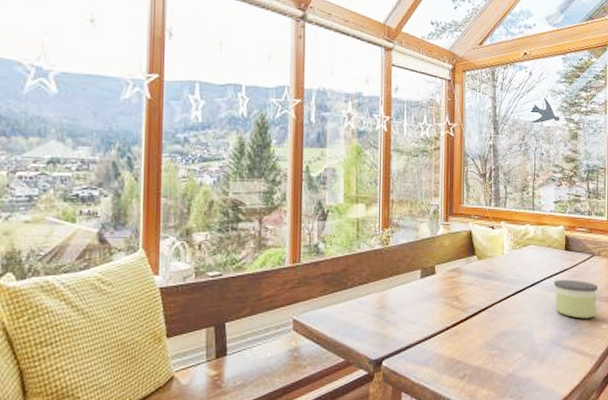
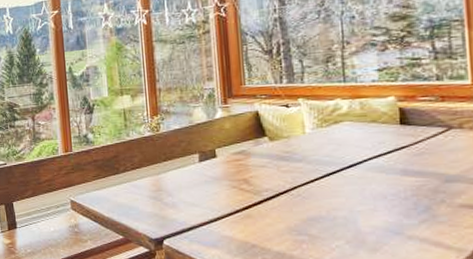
candle: present [554,280,598,318] -> none [385,158,462,204]

